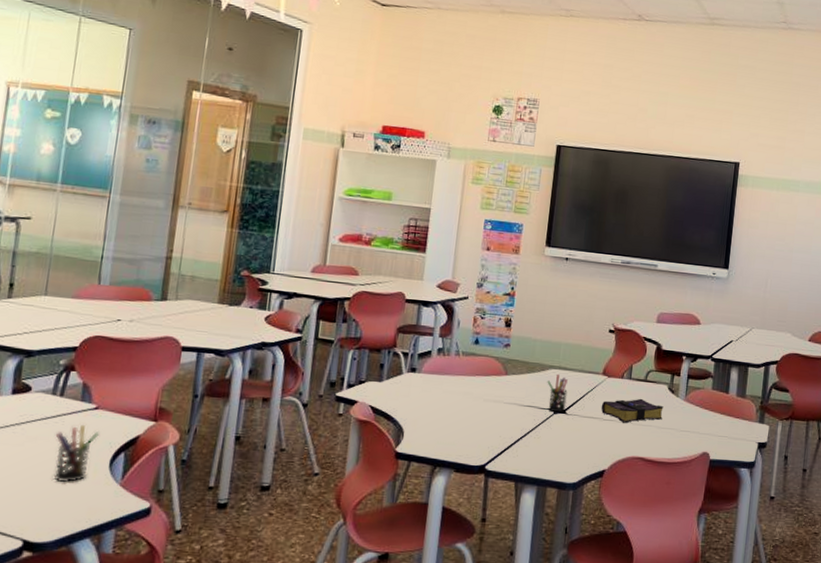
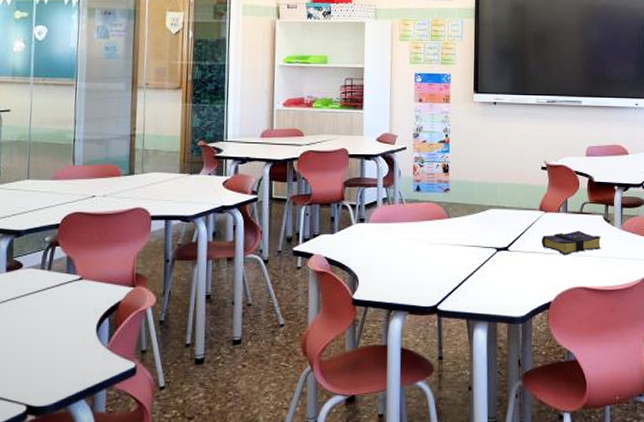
pen holder: present [53,425,99,483] -> none [46,295,85,350]
pen holder: present [547,373,568,412] -> none [488,213,508,249]

